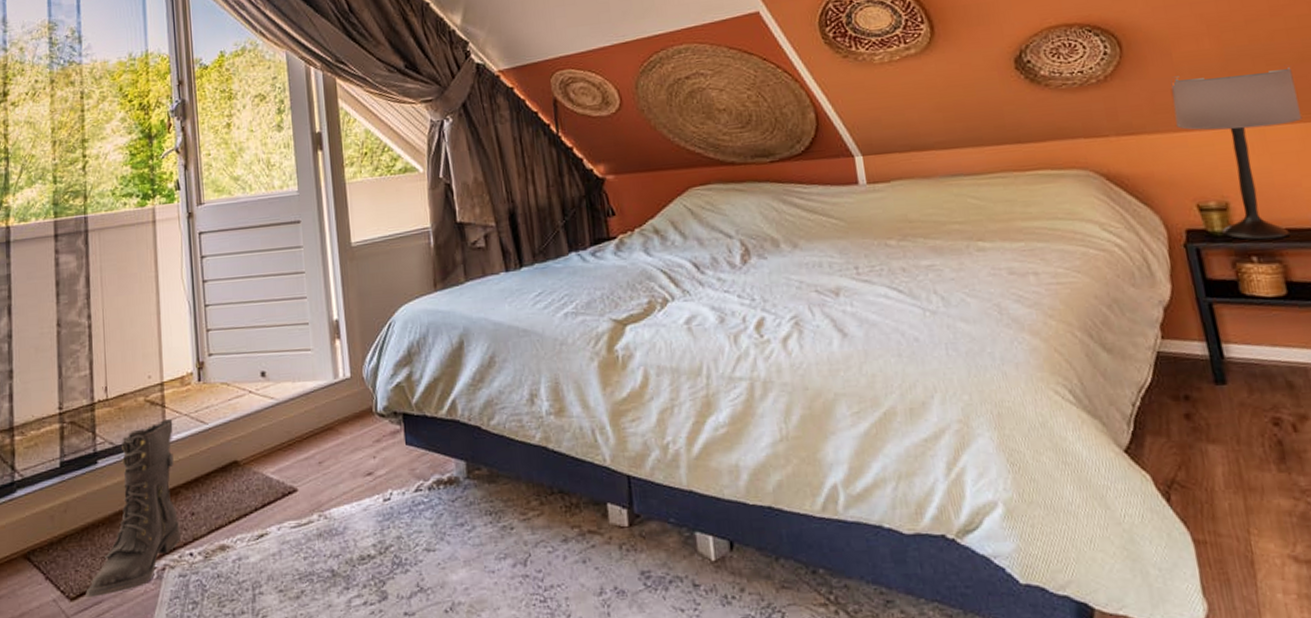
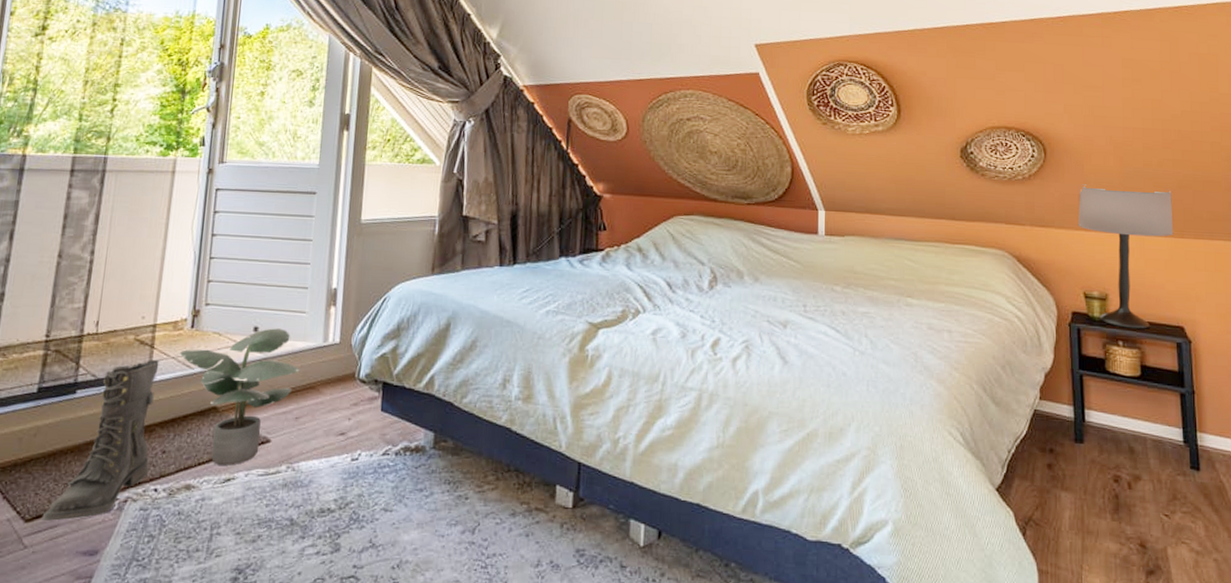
potted plant: none [192,370,315,521] -> present [180,328,300,466]

